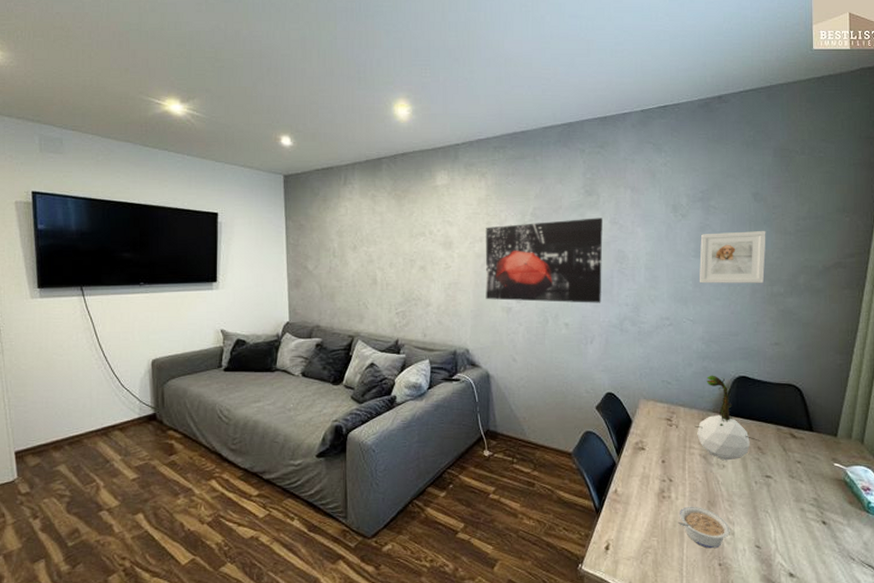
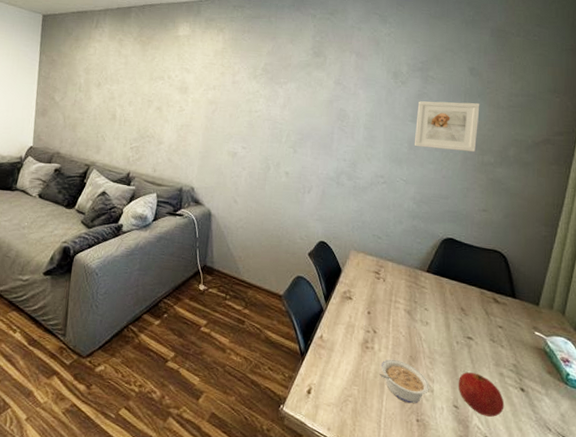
wall art: present [485,218,603,303] -> none [214,76,328,156]
plant: present [695,375,761,461] -> none [401,234,465,319]
fruit: none [758,511,807,553] -> present [458,372,505,417]

